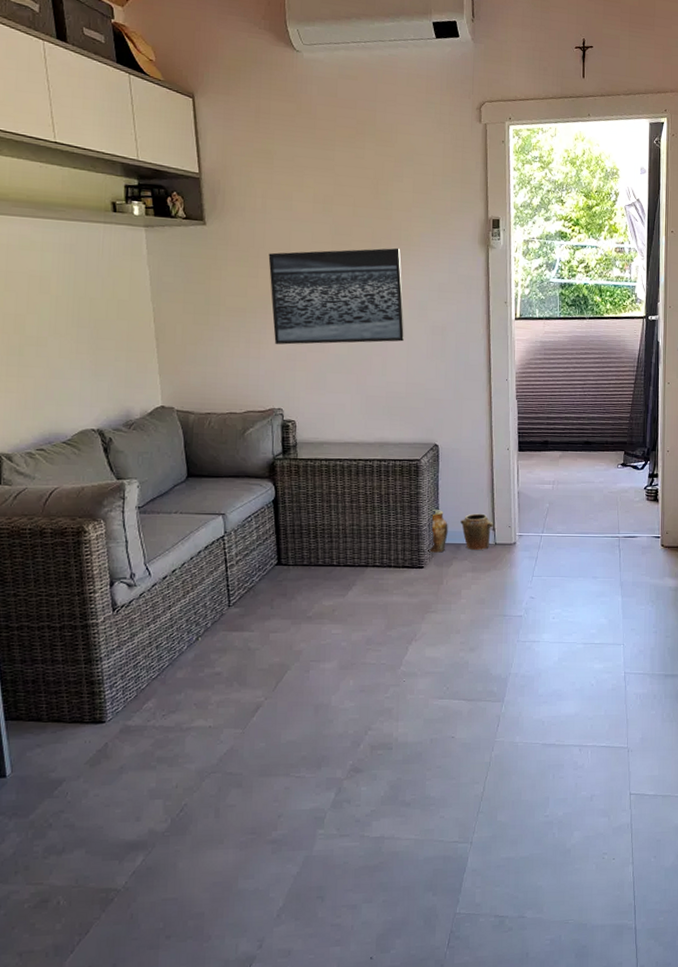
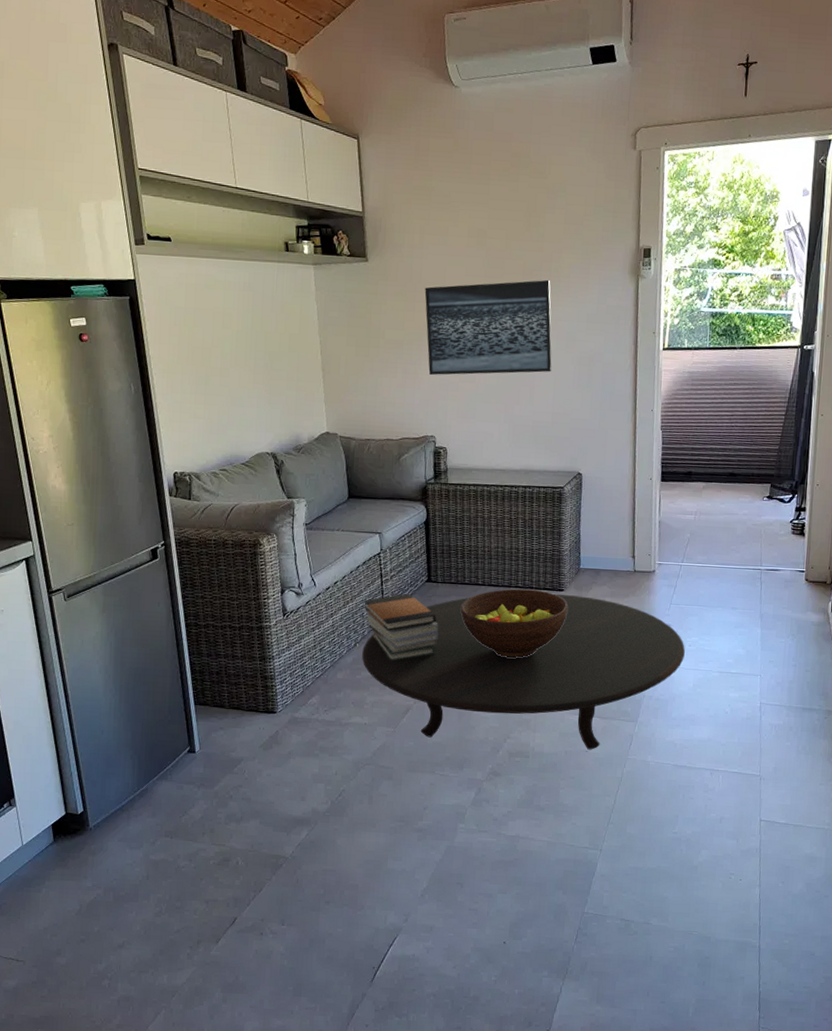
table: none [205,571,549,736] -> present [362,593,685,750]
book stack: none [205,578,291,654] -> present [363,593,439,661]
fruit bowl: none [314,568,428,642] -> present [460,588,568,658]
jar set: present [428,510,493,553] -> none [568,536,633,577]

